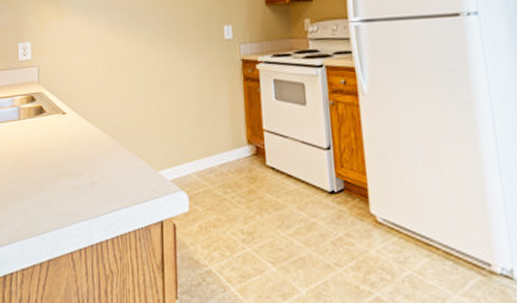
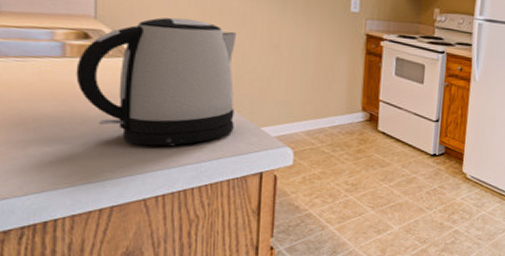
kettle: none [26,71,136,196] -> present [76,17,237,146]

